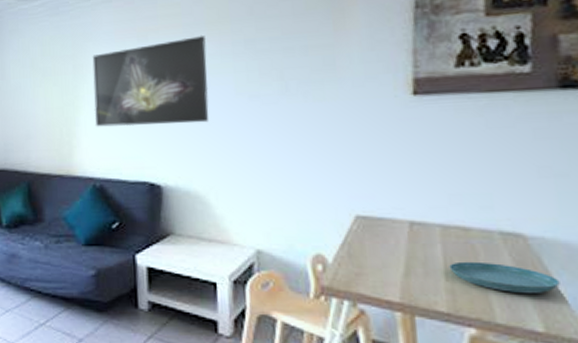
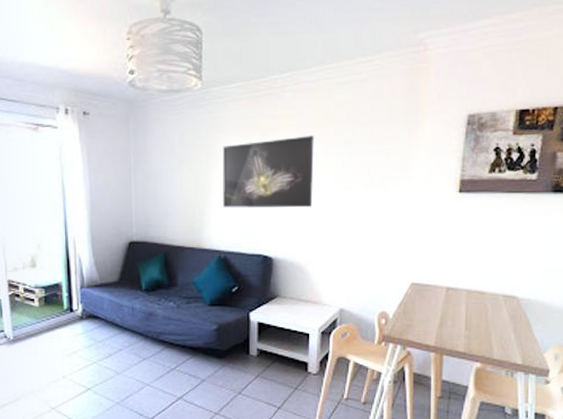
saucer: present [449,261,560,294] -> none [469,316,535,338]

